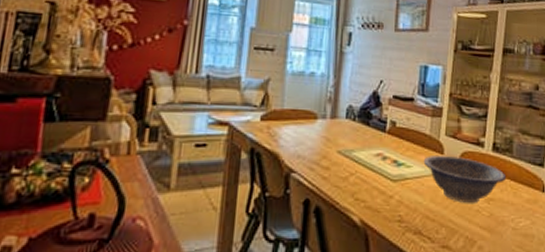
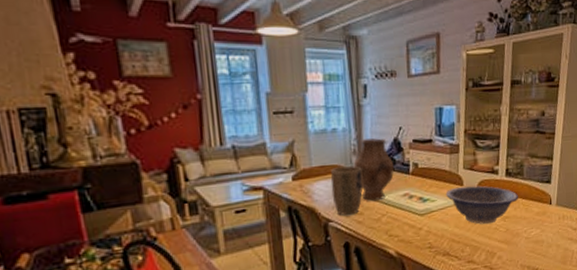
plant pot: none [299,113,335,168] -> present [330,166,363,216]
vase: none [327,87,370,156] -> present [353,138,394,201]

